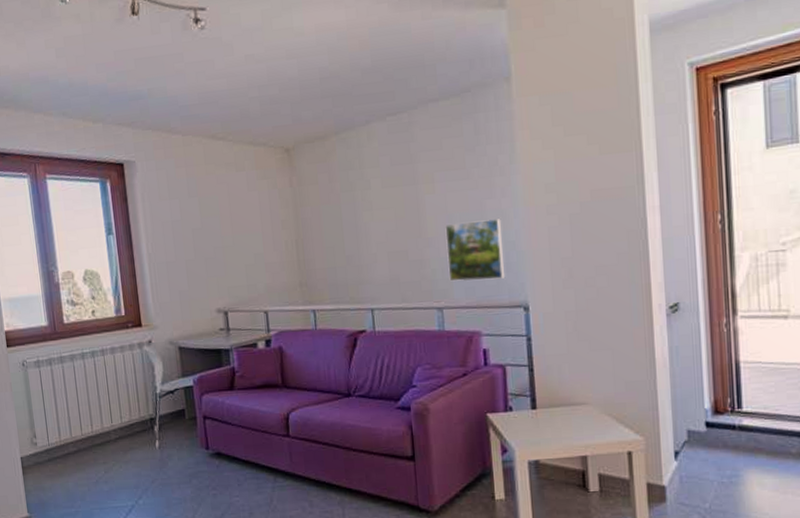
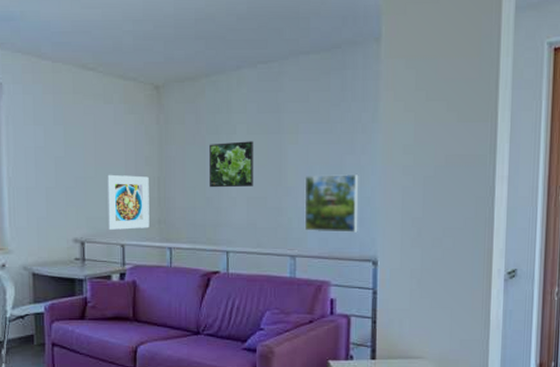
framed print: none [244,240,291,297] -> present [106,174,150,230]
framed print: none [345,195,393,246] -> present [210,141,253,188]

